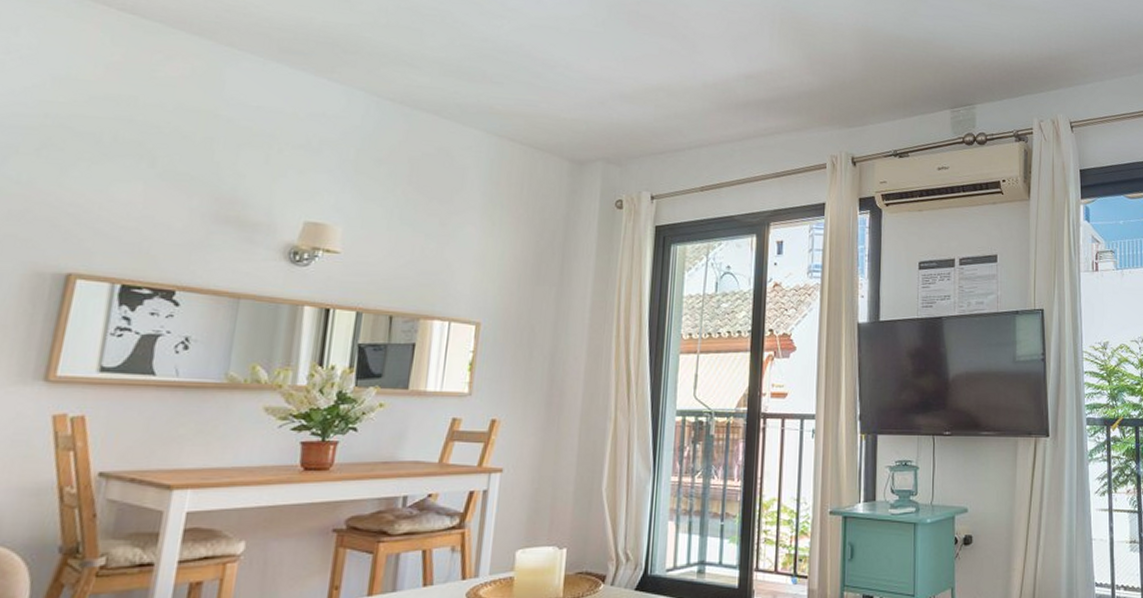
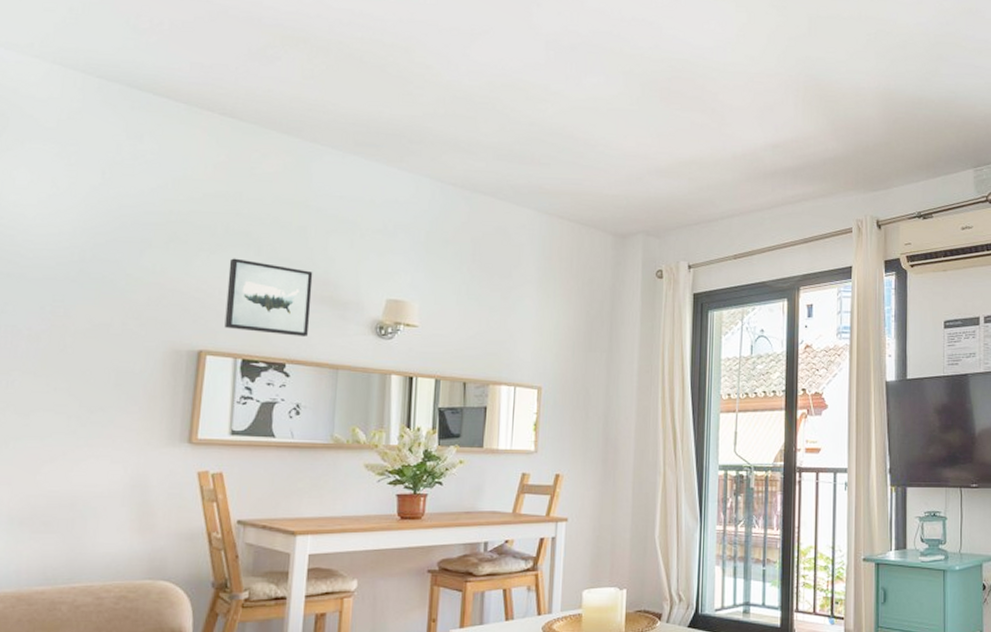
wall art: none [102,170,218,262] -> present [224,258,313,338]

